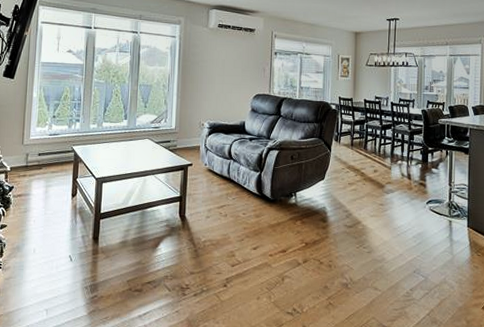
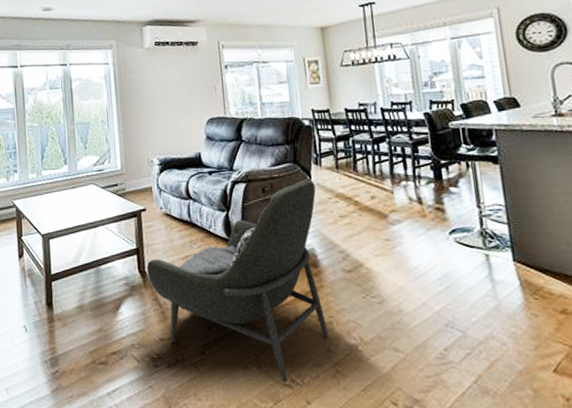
armchair: none [186,152,333,311] -> present [146,179,329,383]

